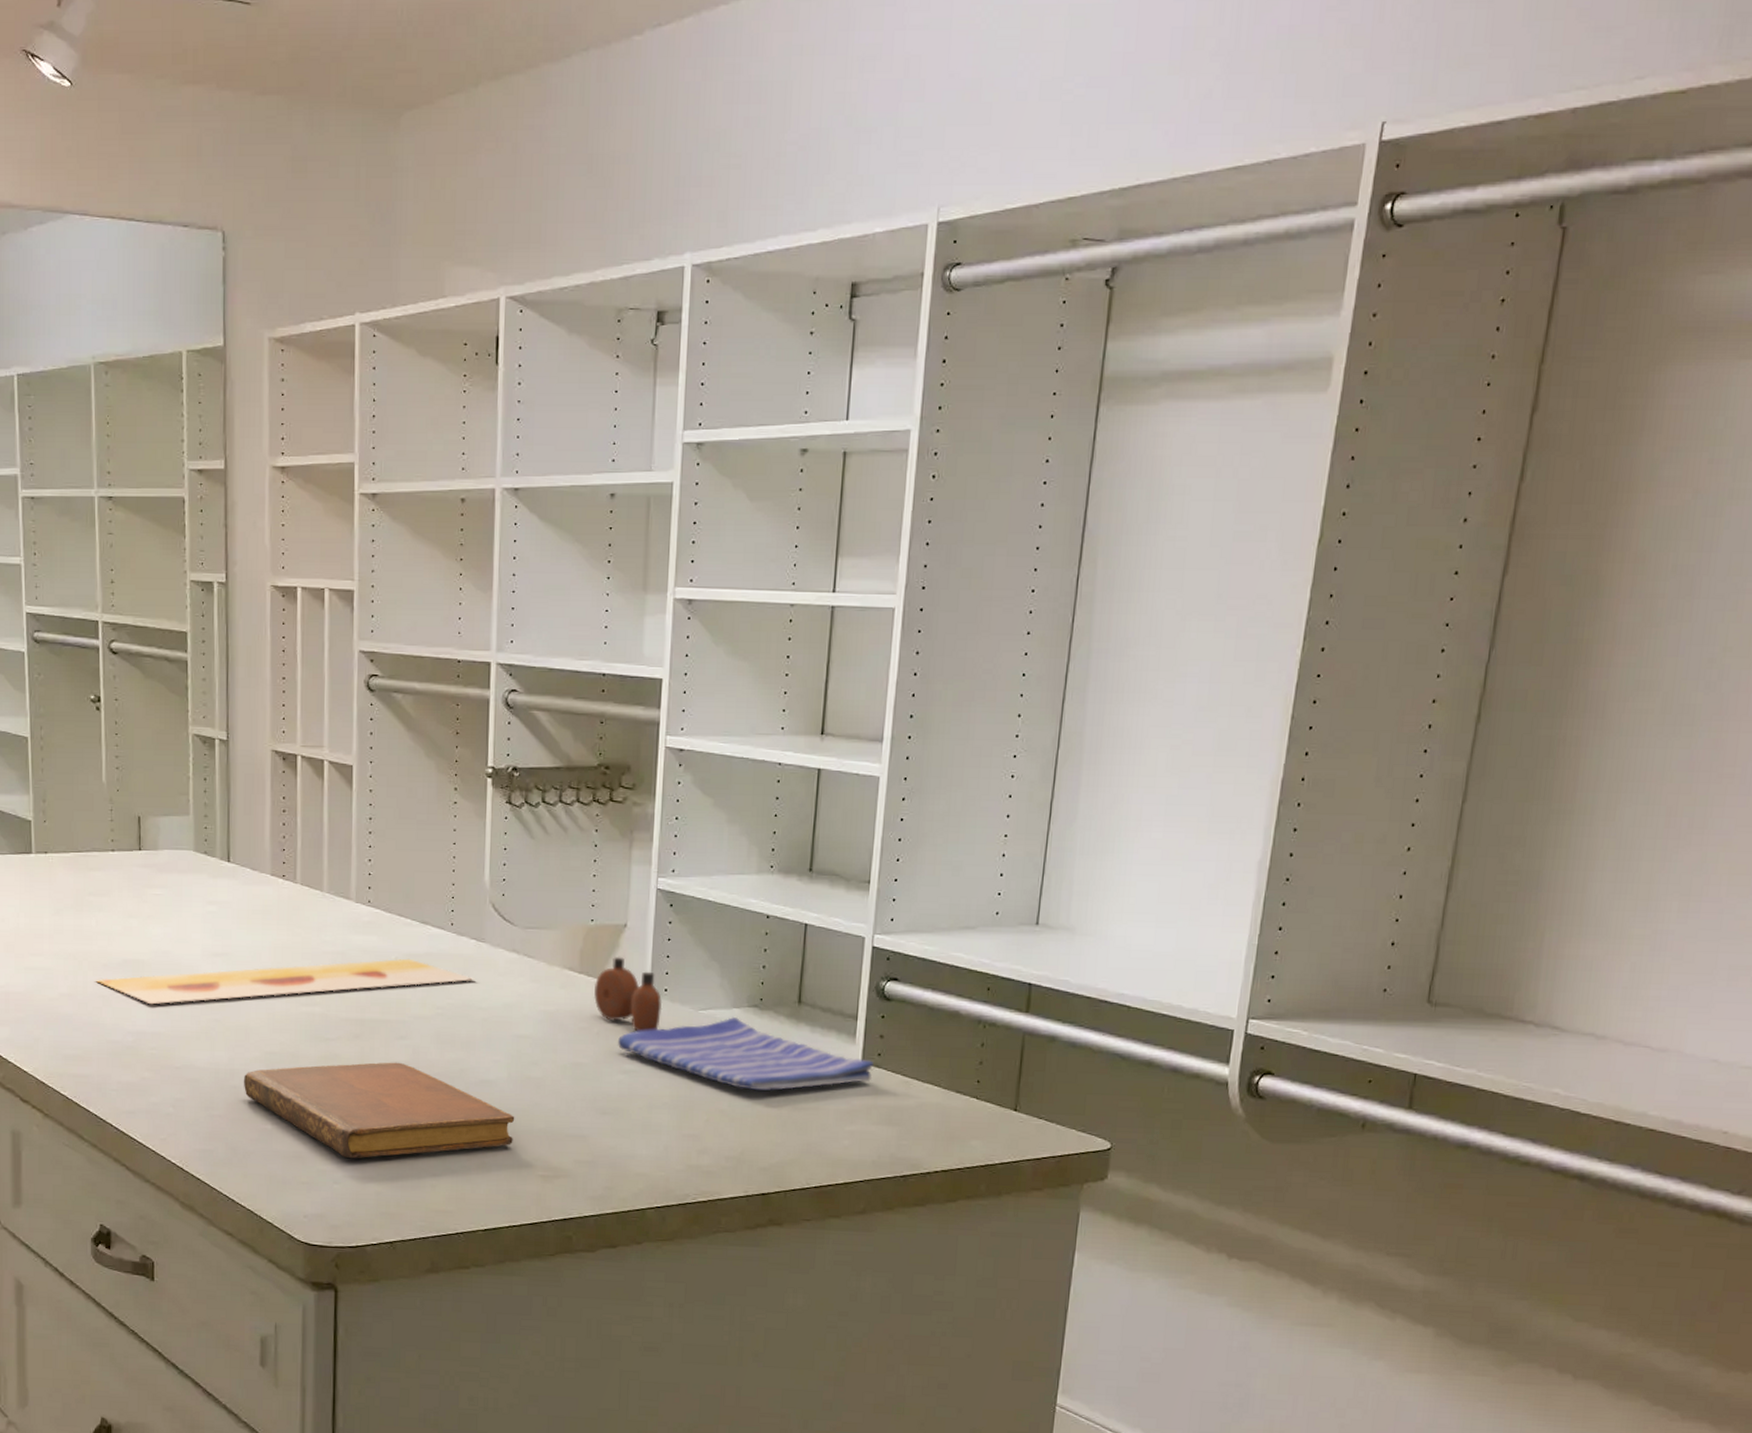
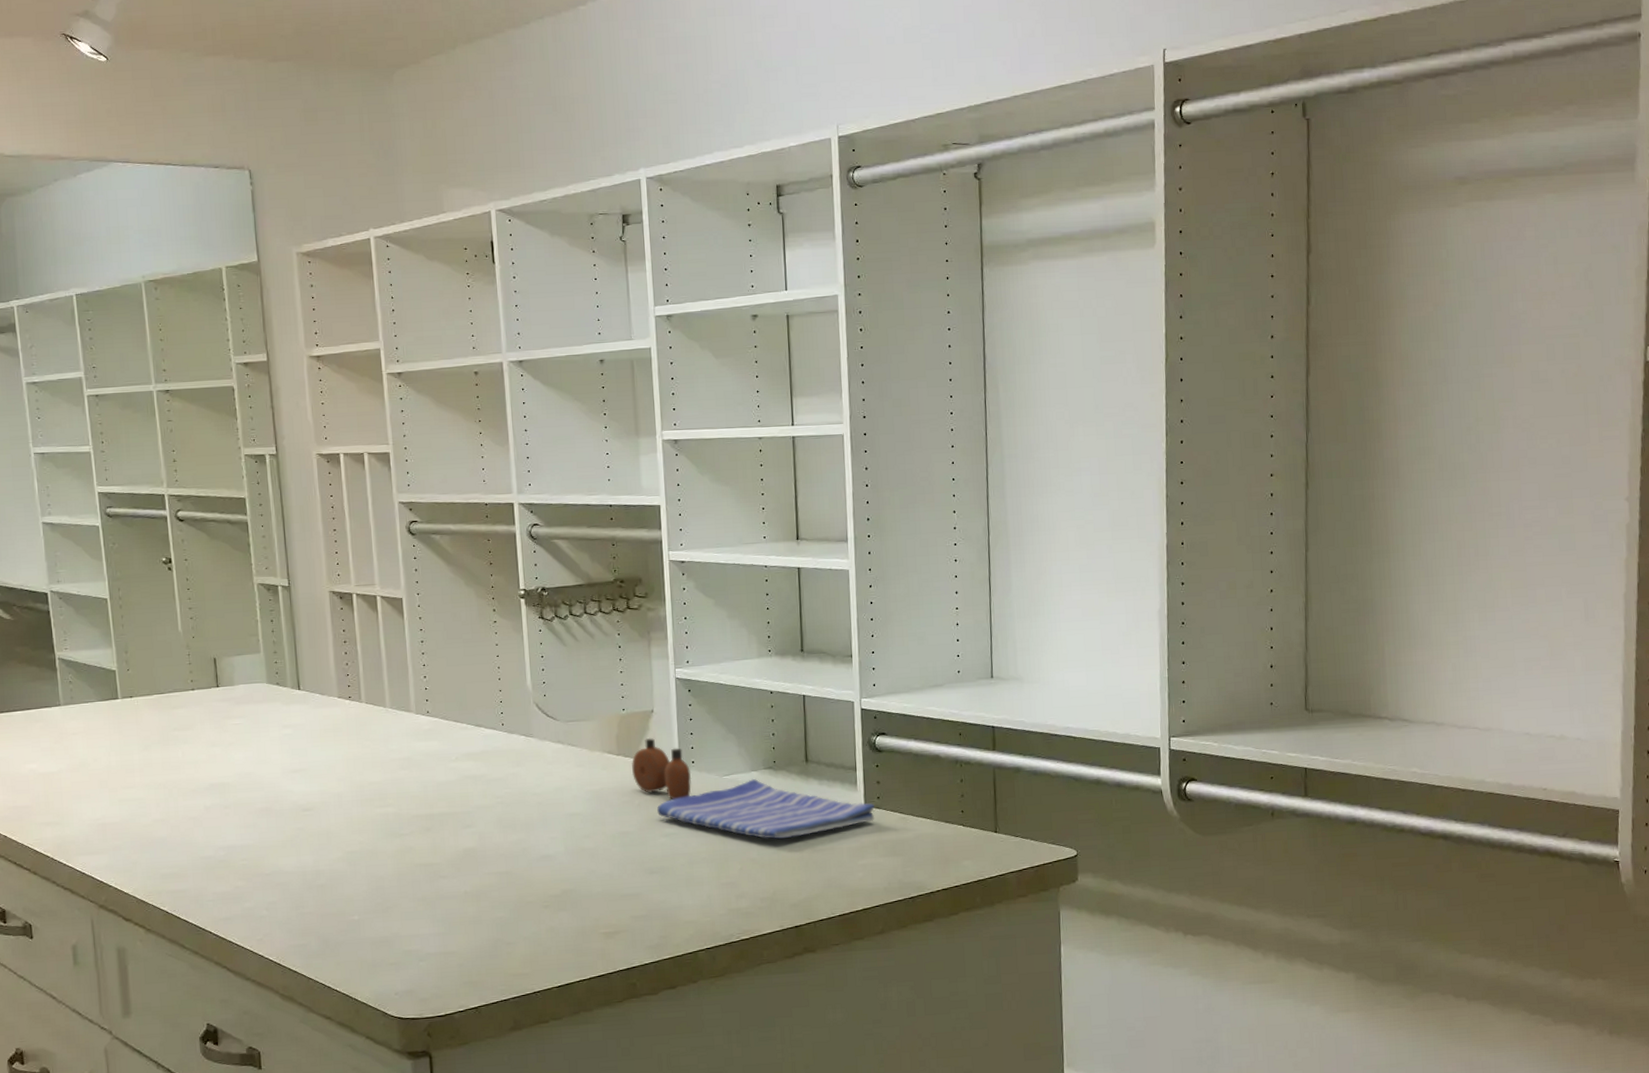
painting: present [95,958,475,1005] -> none [185,757,528,821]
notebook: present [243,1062,515,1159] -> none [329,848,576,938]

